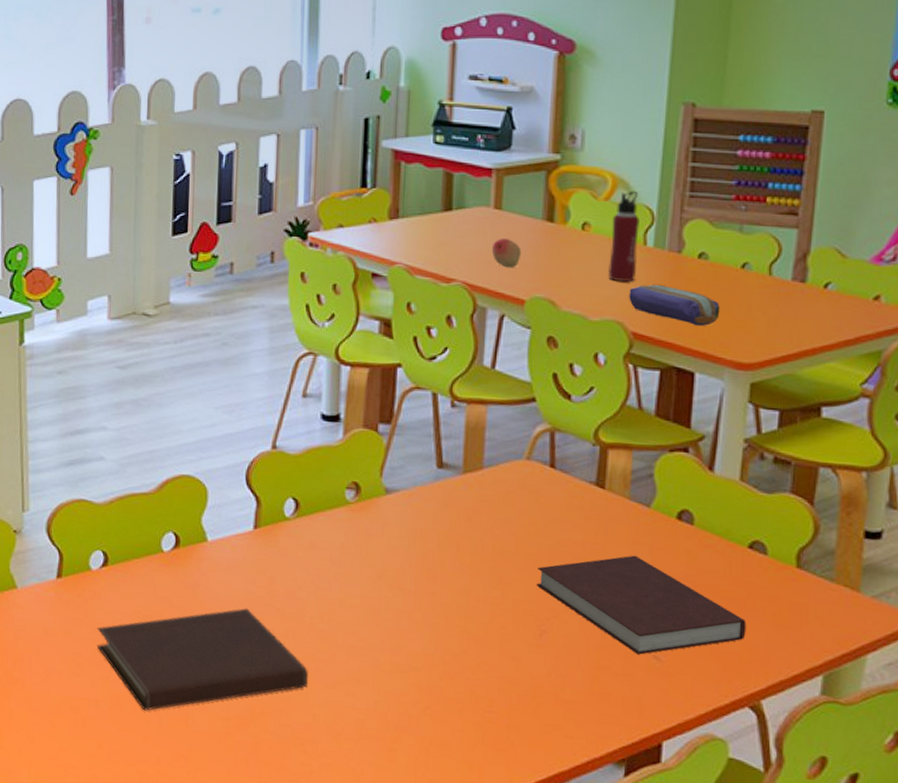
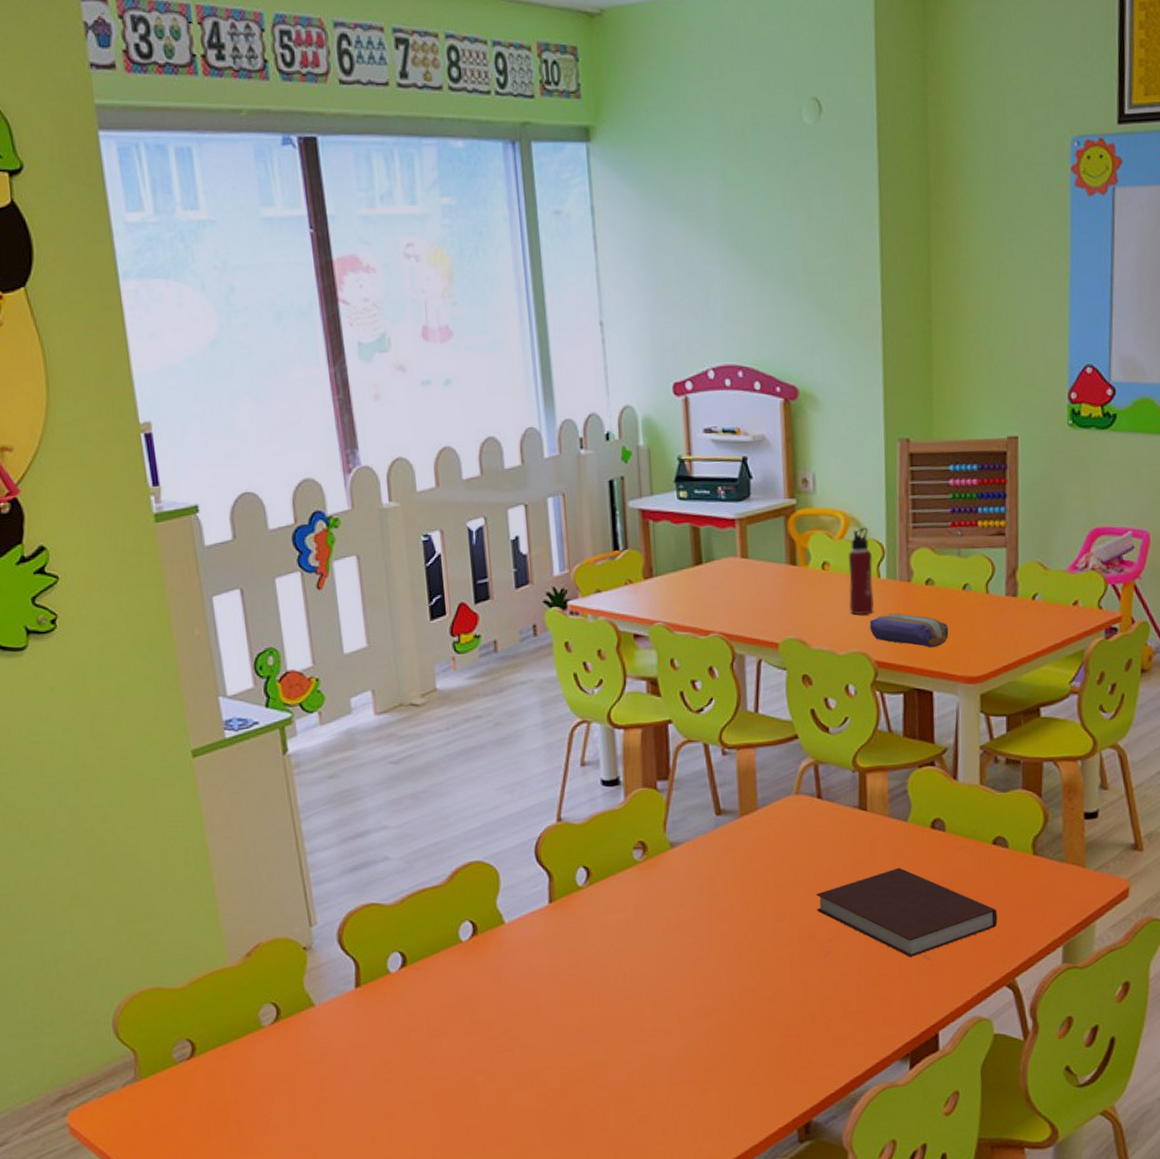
notebook: present [97,608,308,711] -> none [404,982,619,1102]
fruit: present [491,237,522,268] -> none [742,585,771,614]

